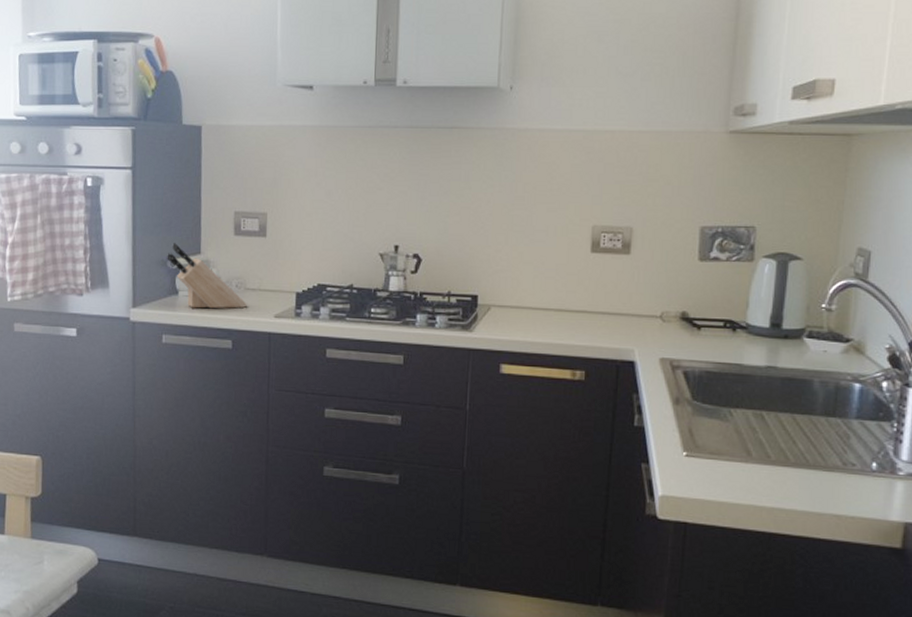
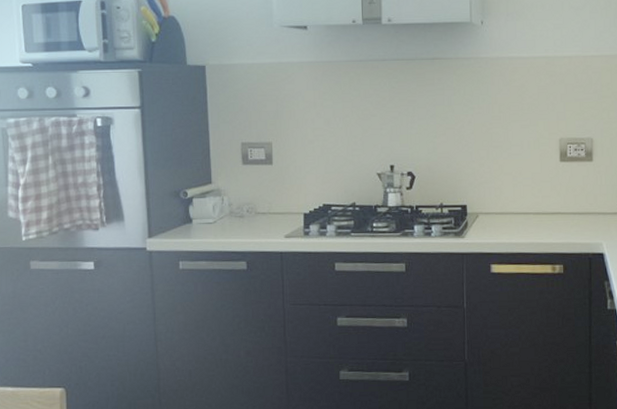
knife block: present [167,243,247,309] -> none [179,175,259,235]

